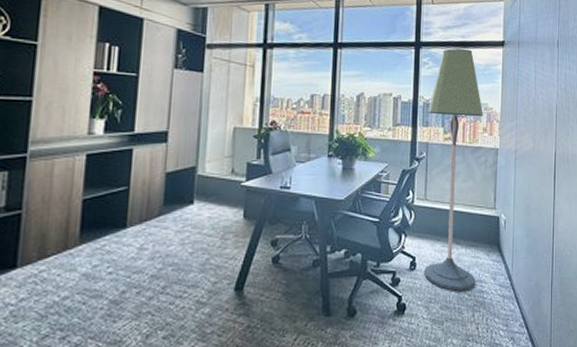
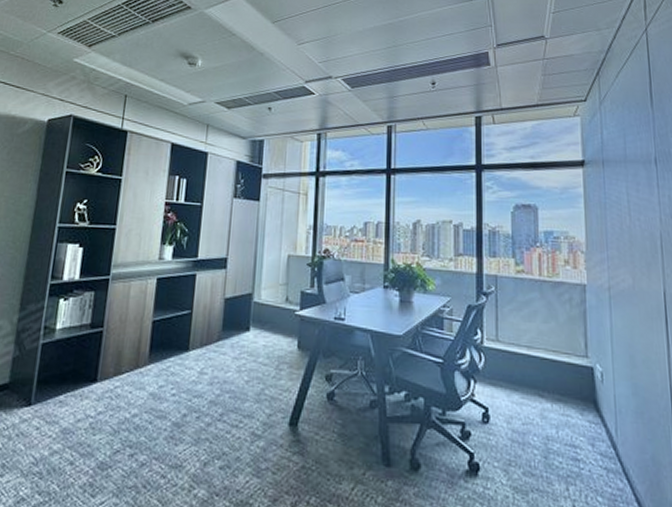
floor lamp: present [424,48,483,291] -> none [495,170,568,456]

